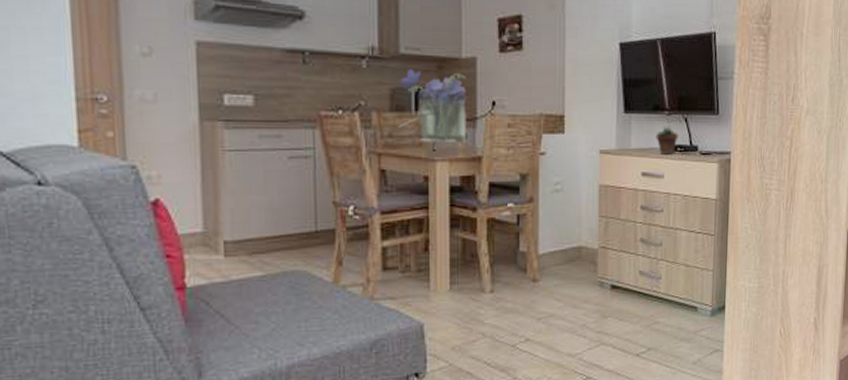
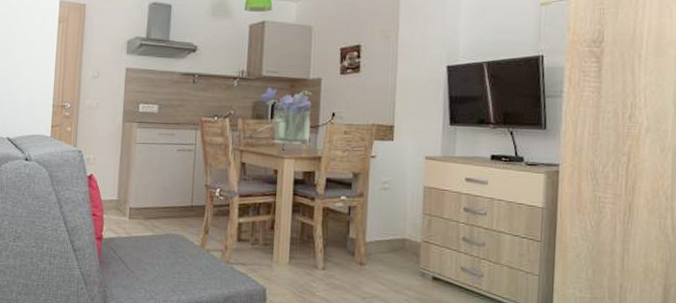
succulent plant: present [656,119,678,154] -> none [480,132,503,164]

